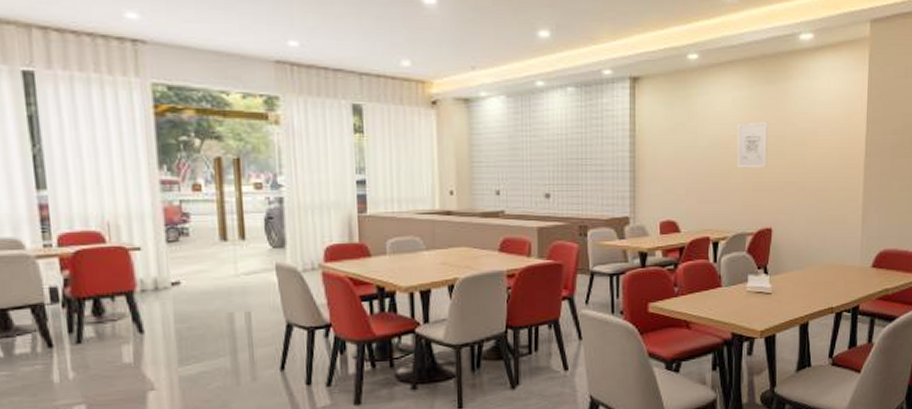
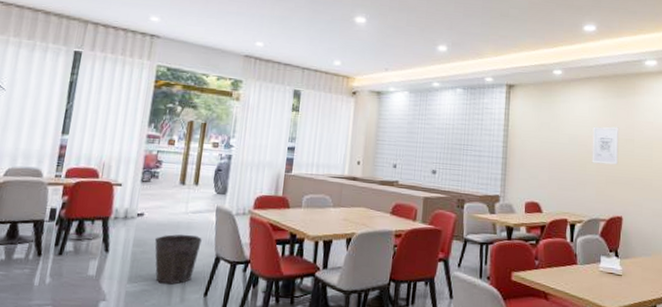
waste bin: none [203,302,265,363] -> present [155,234,202,285]

